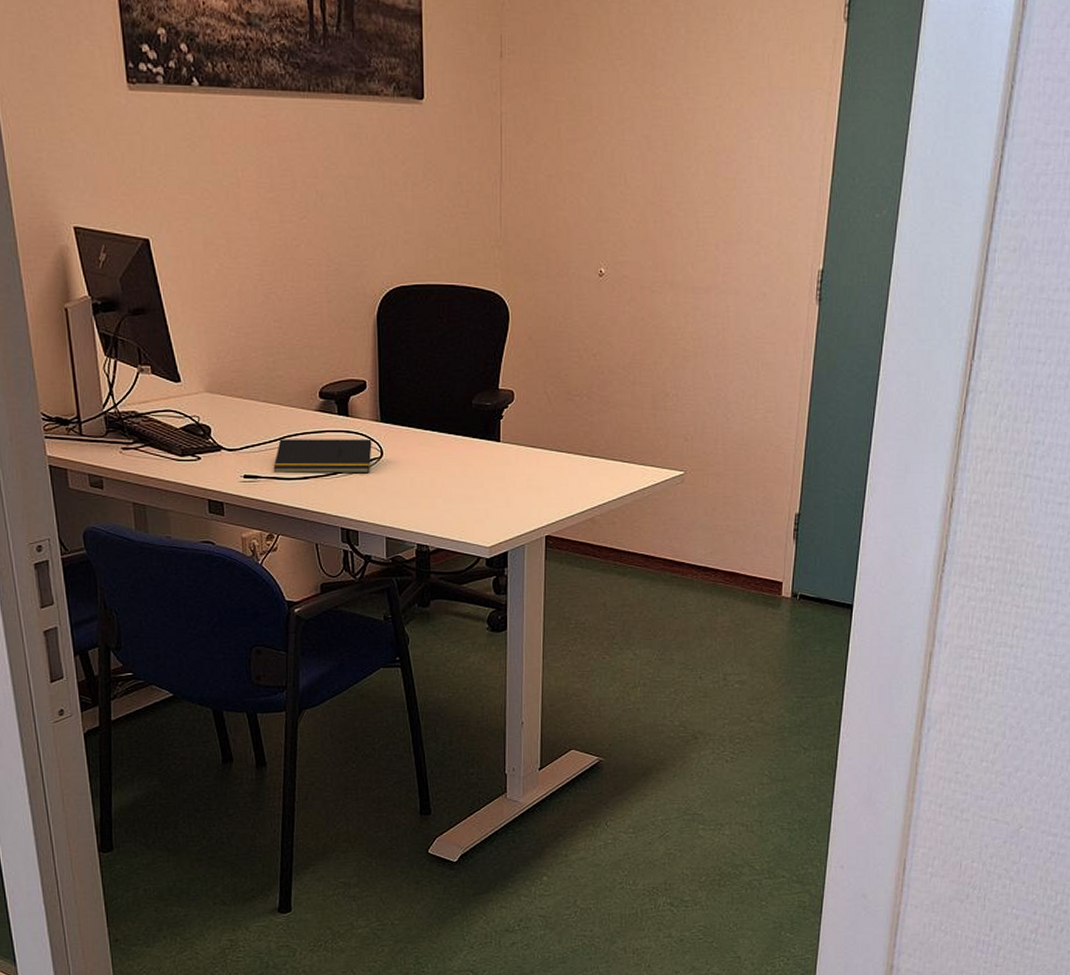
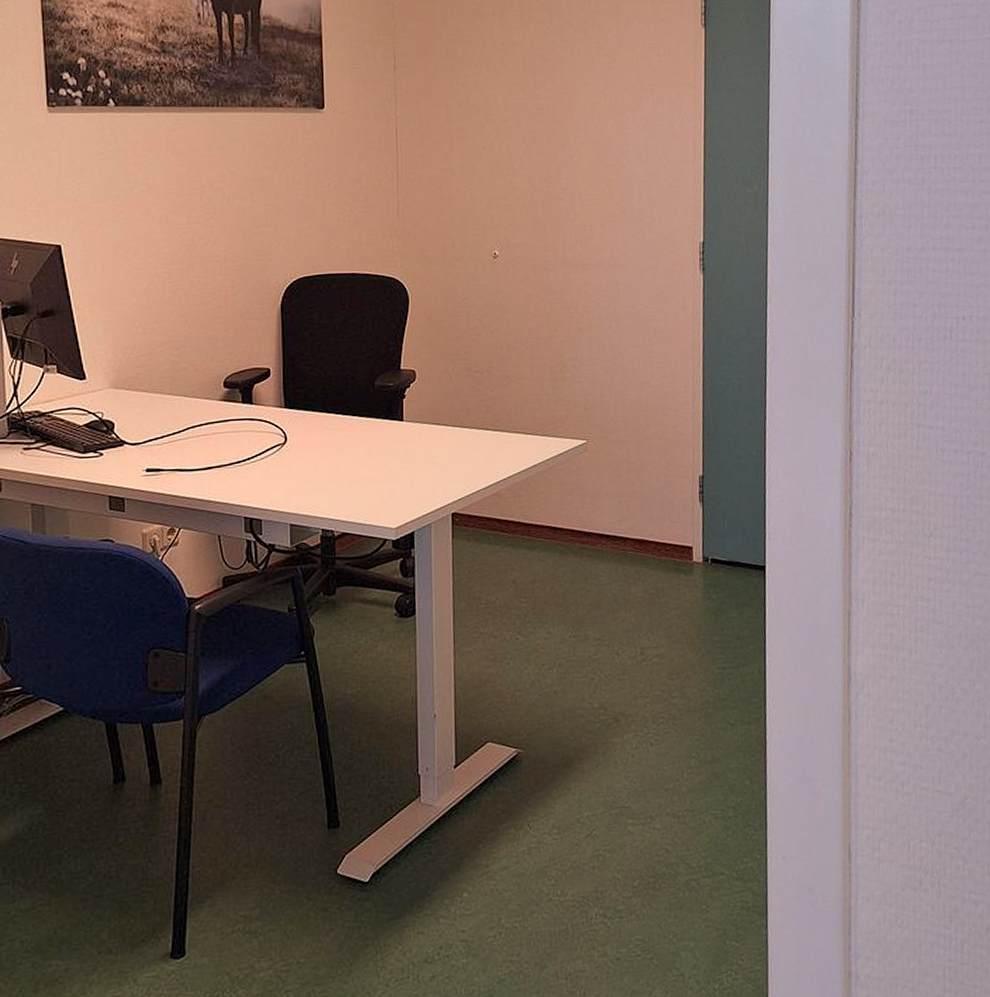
notepad: present [273,439,372,474] -> none [176,425,276,465]

